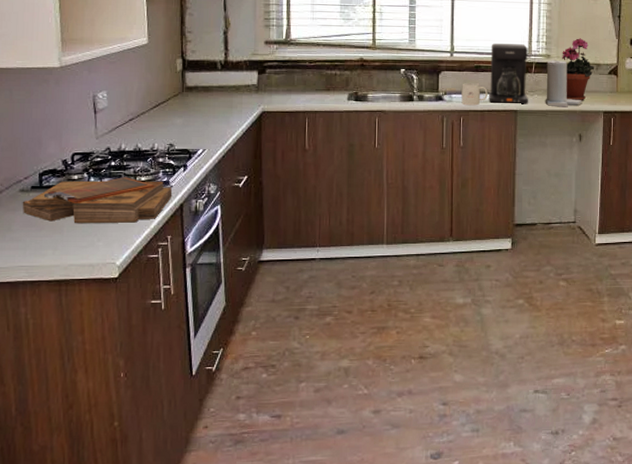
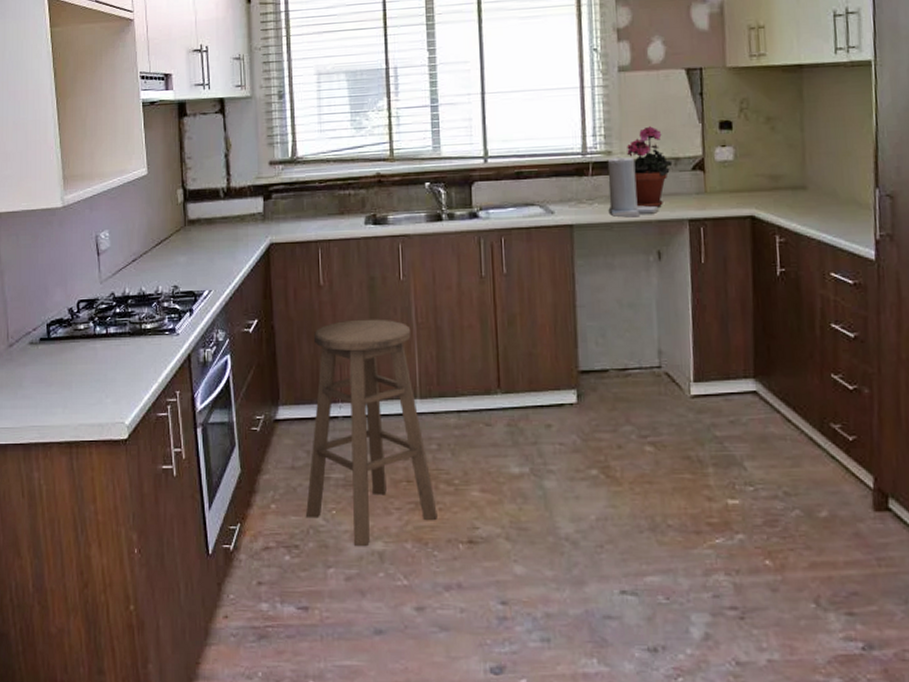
clipboard: present [22,177,173,224] -> none [31,325,179,379]
bar stool: none [283,178,395,364] -> present [306,319,437,547]
mug: present [461,82,488,106] -> none [500,193,534,223]
coffee maker: present [489,43,528,104] -> none [533,140,586,218]

